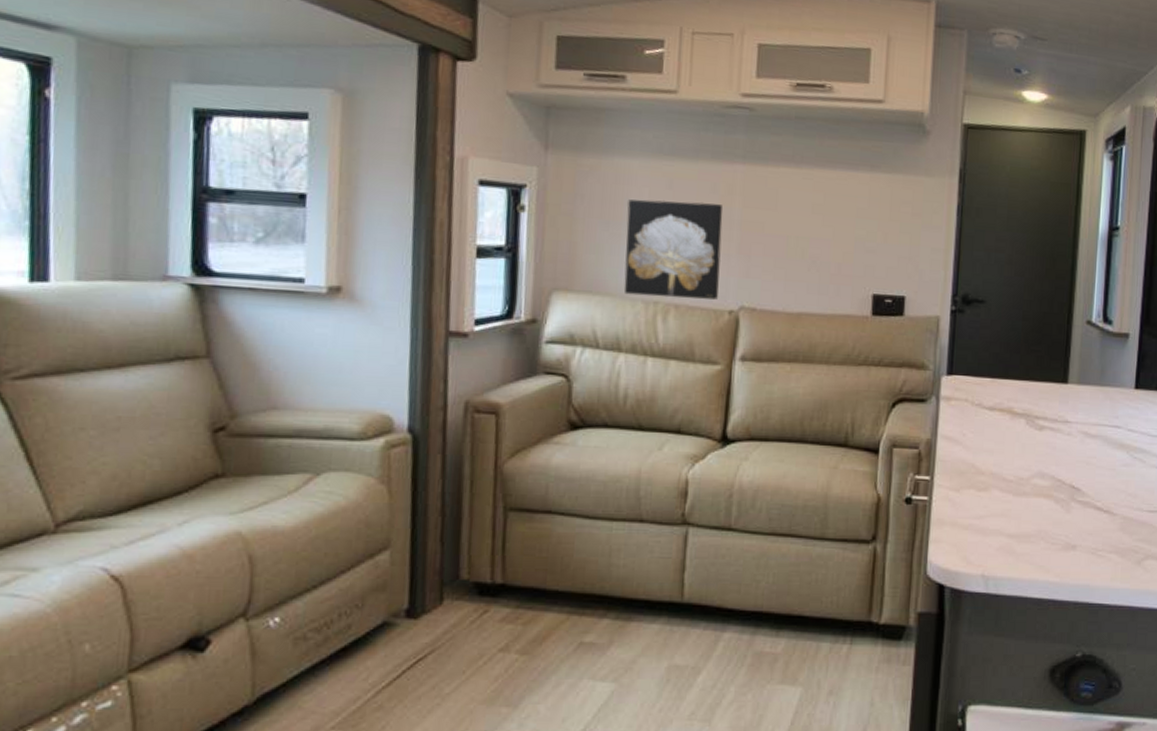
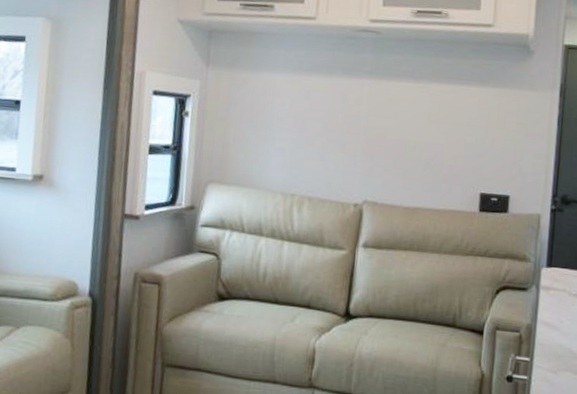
wall art: present [623,199,723,300] -> none [266,108,351,194]

